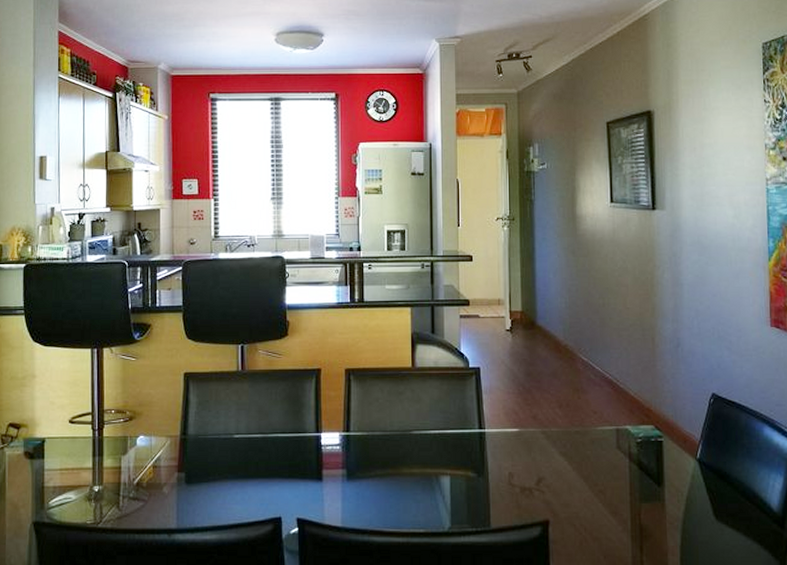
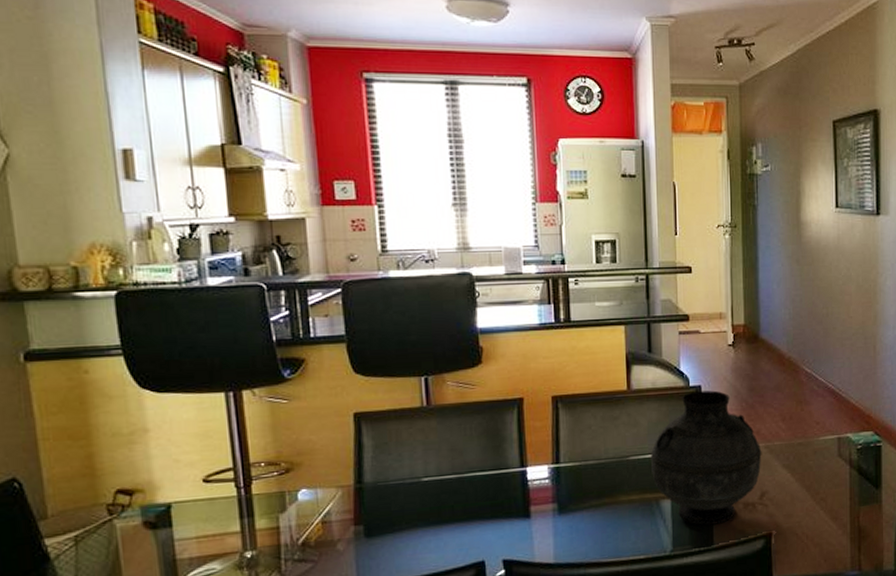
vase: none [431,373,539,506] -> present [650,390,762,526]

